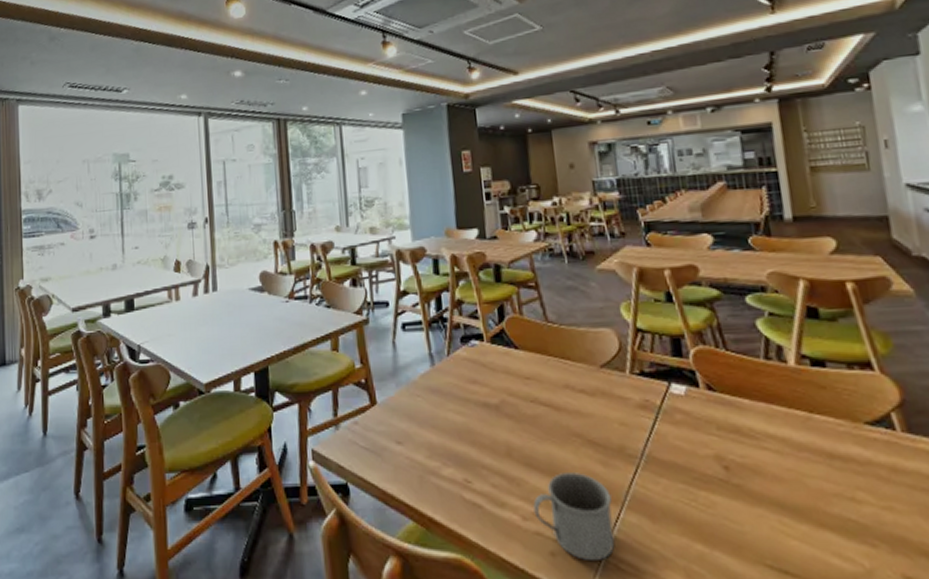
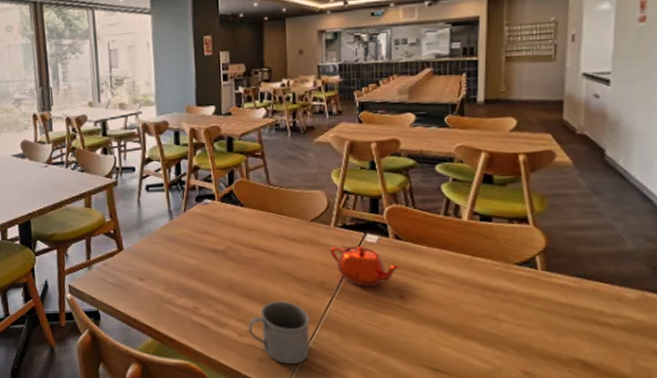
teapot: none [627,397,720,454] -> present [330,245,401,288]

